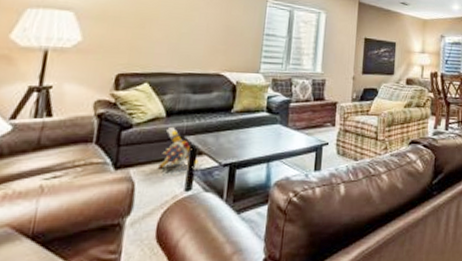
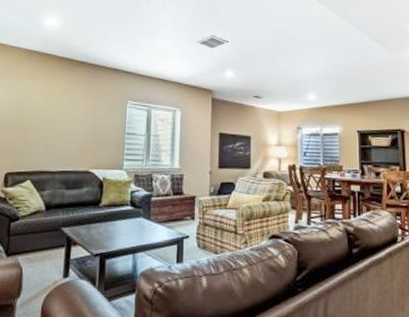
plush toy: present [158,126,202,171] -> none [41,219,77,259]

